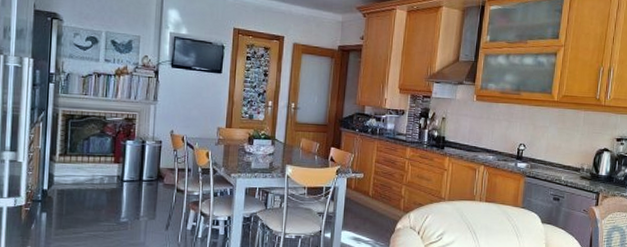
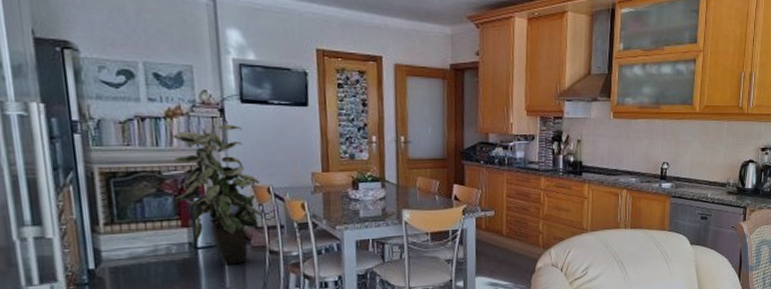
indoor plant: none [112,83,177,198] -> present [173,124,263,265]

